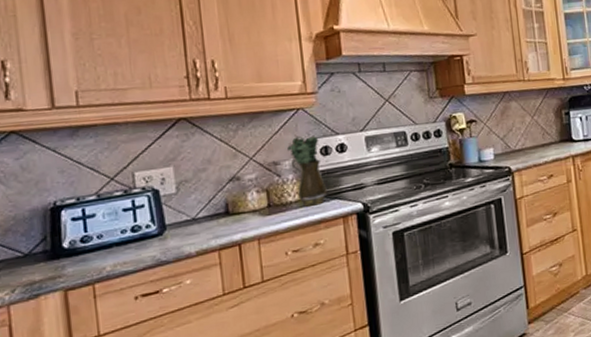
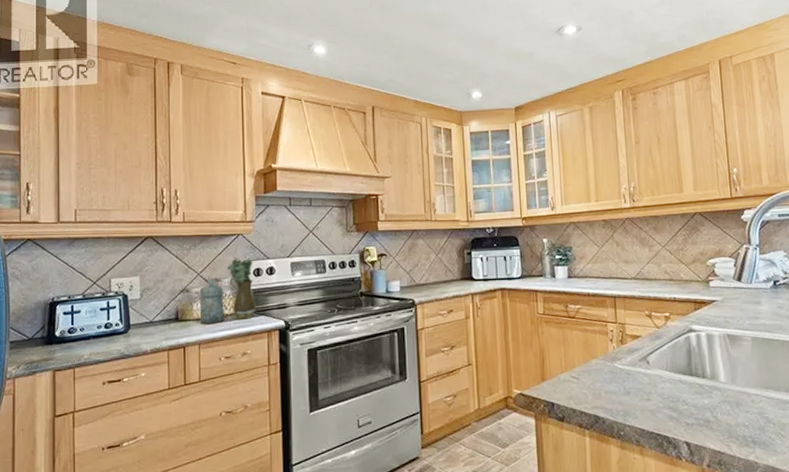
canister: none [254,162,288,216] -> present [199,279,224,324]

